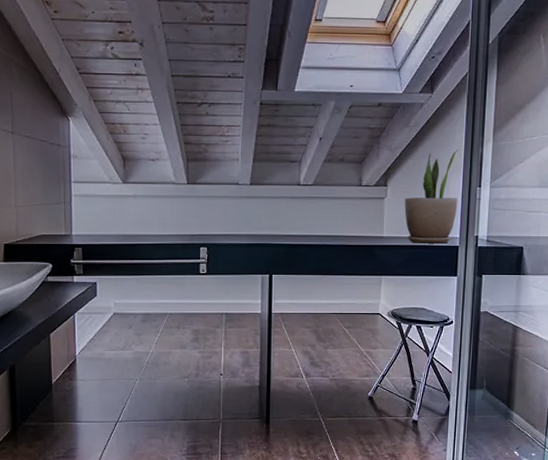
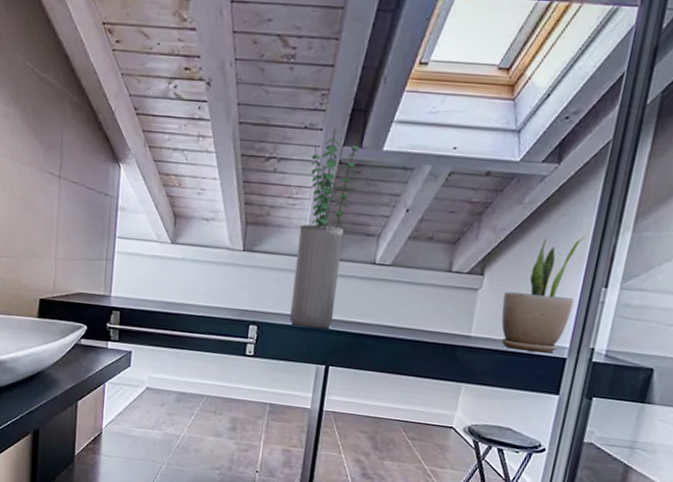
vase: none [233,76,275,243] -> present [290,129,359,329]

